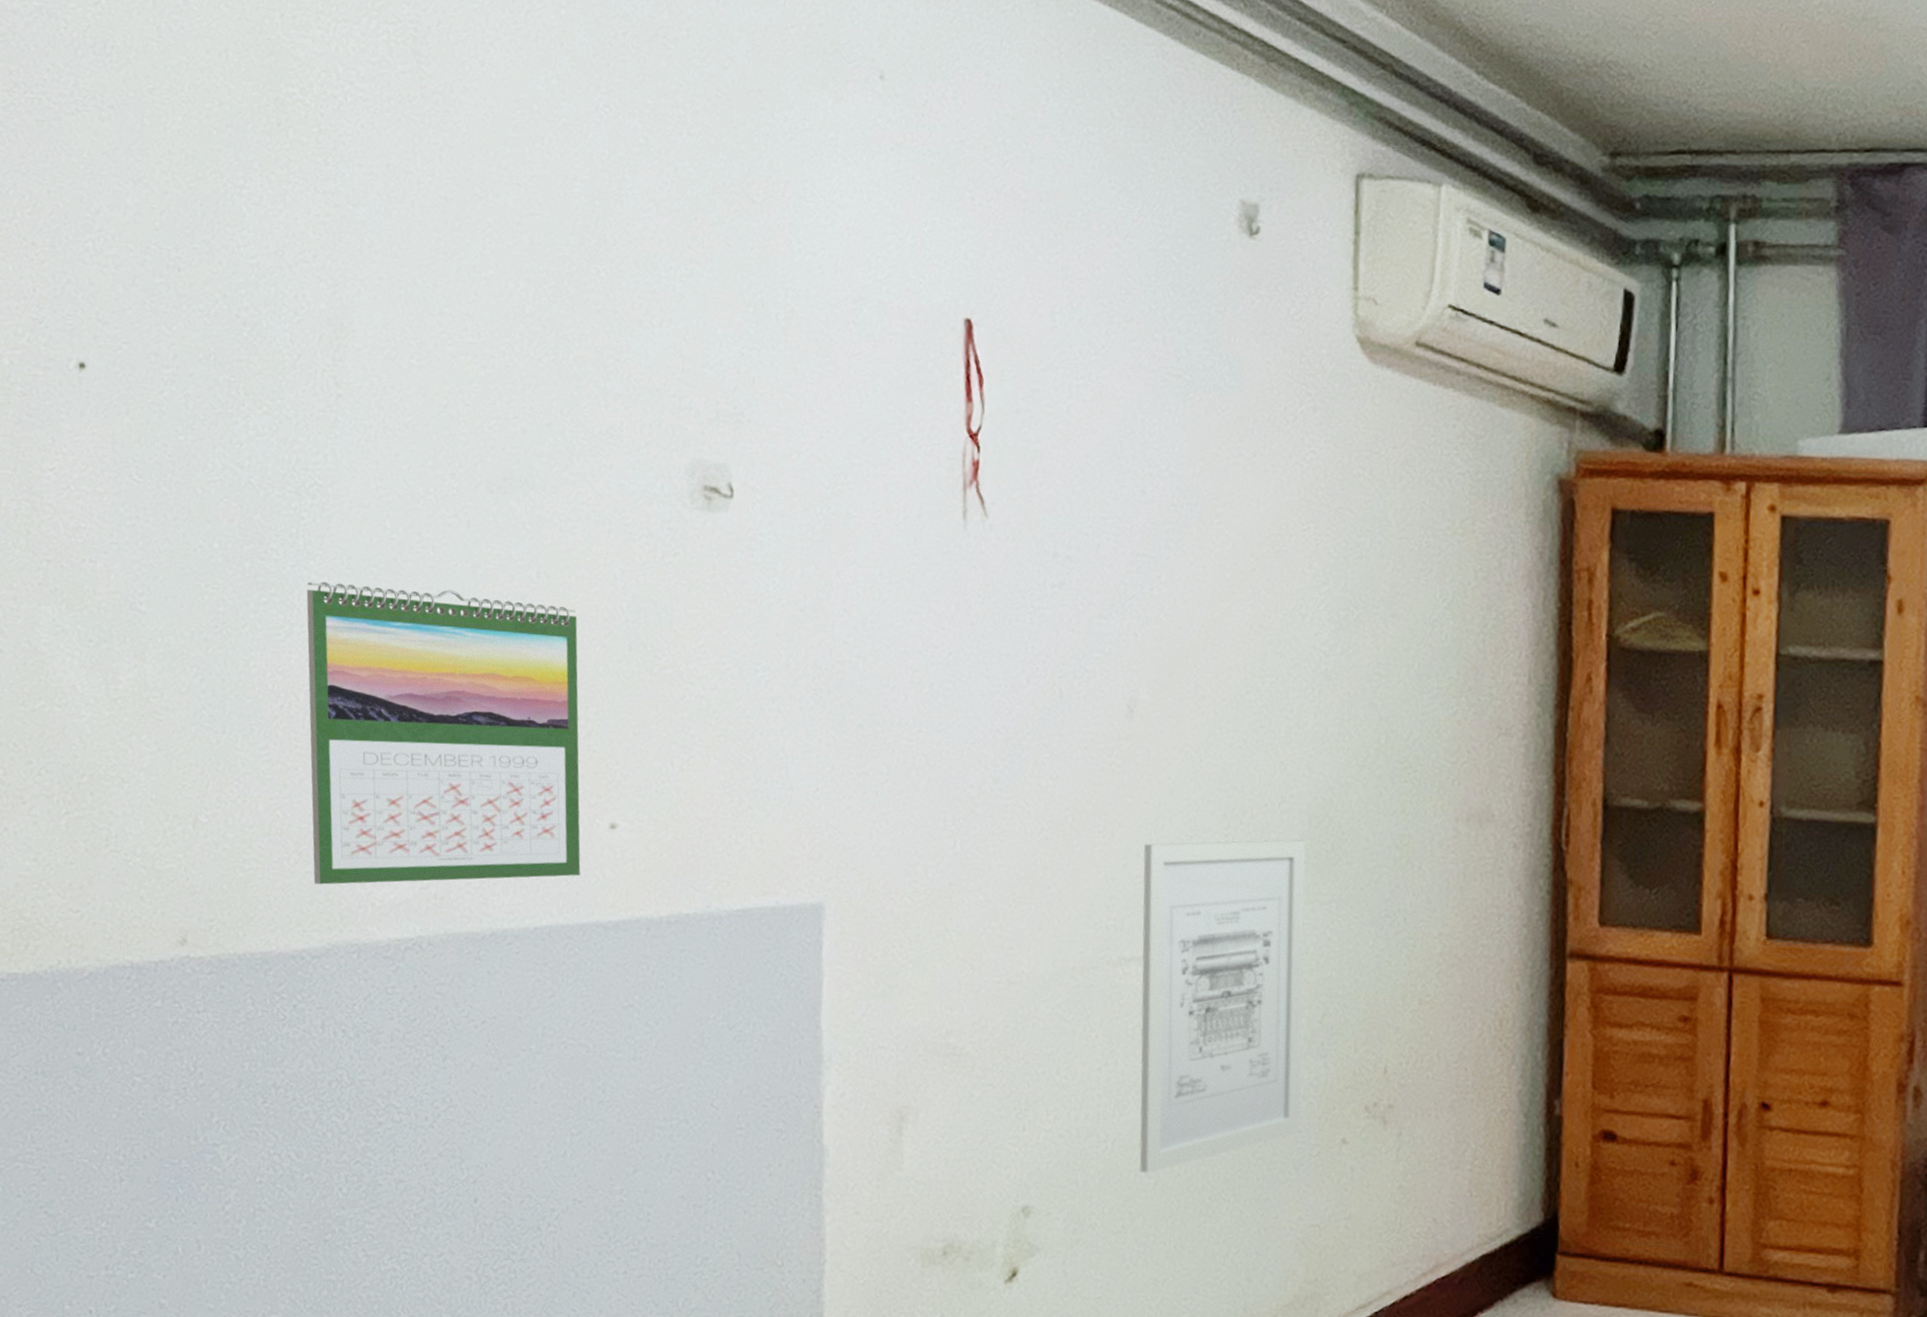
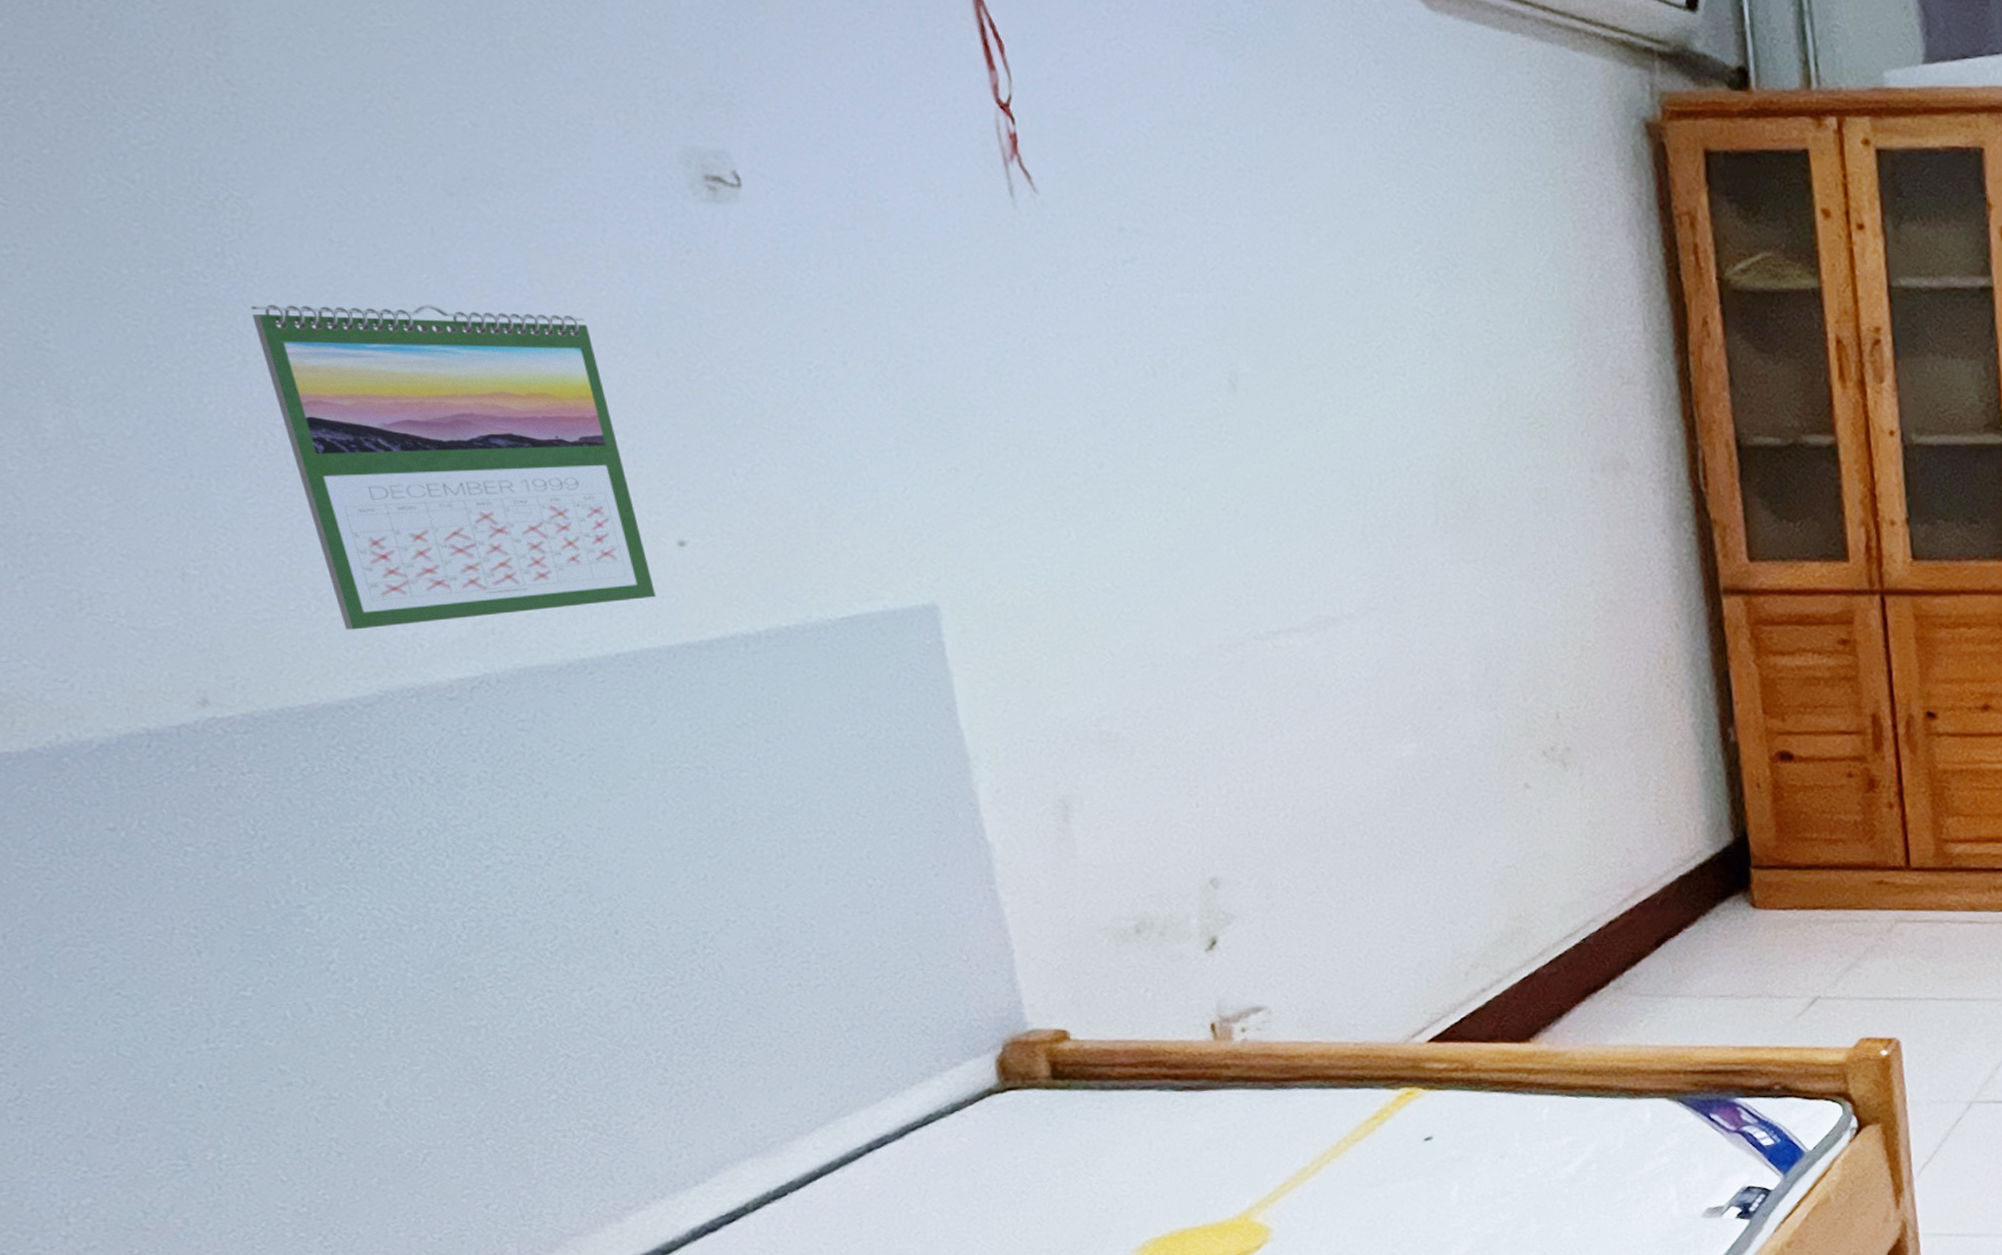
wall art: present [1139,839,1306,1173] -> none [1272,502,1481,835]

